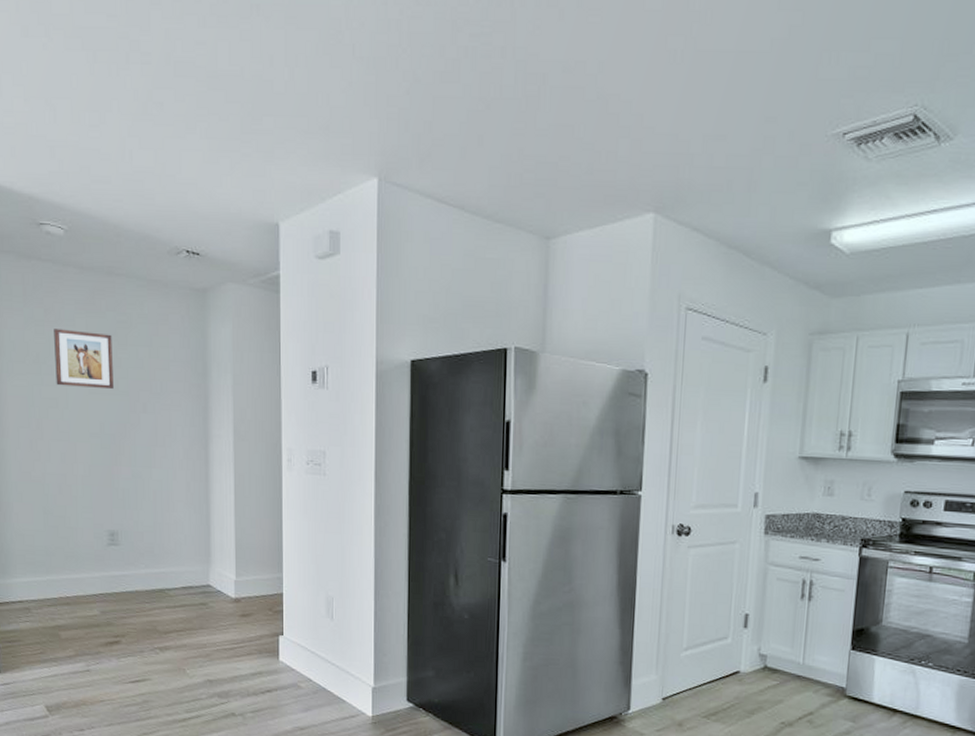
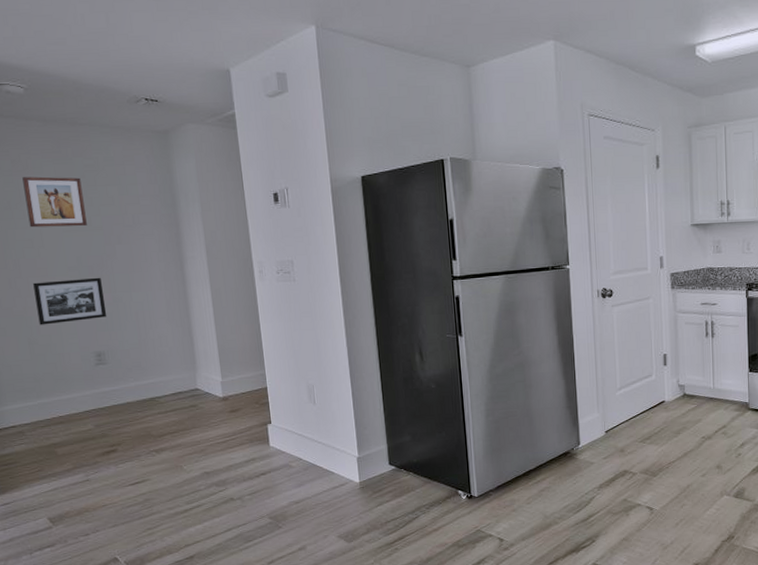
picture frame: none [54,446,125,495] -> present [33,277,107,325]

